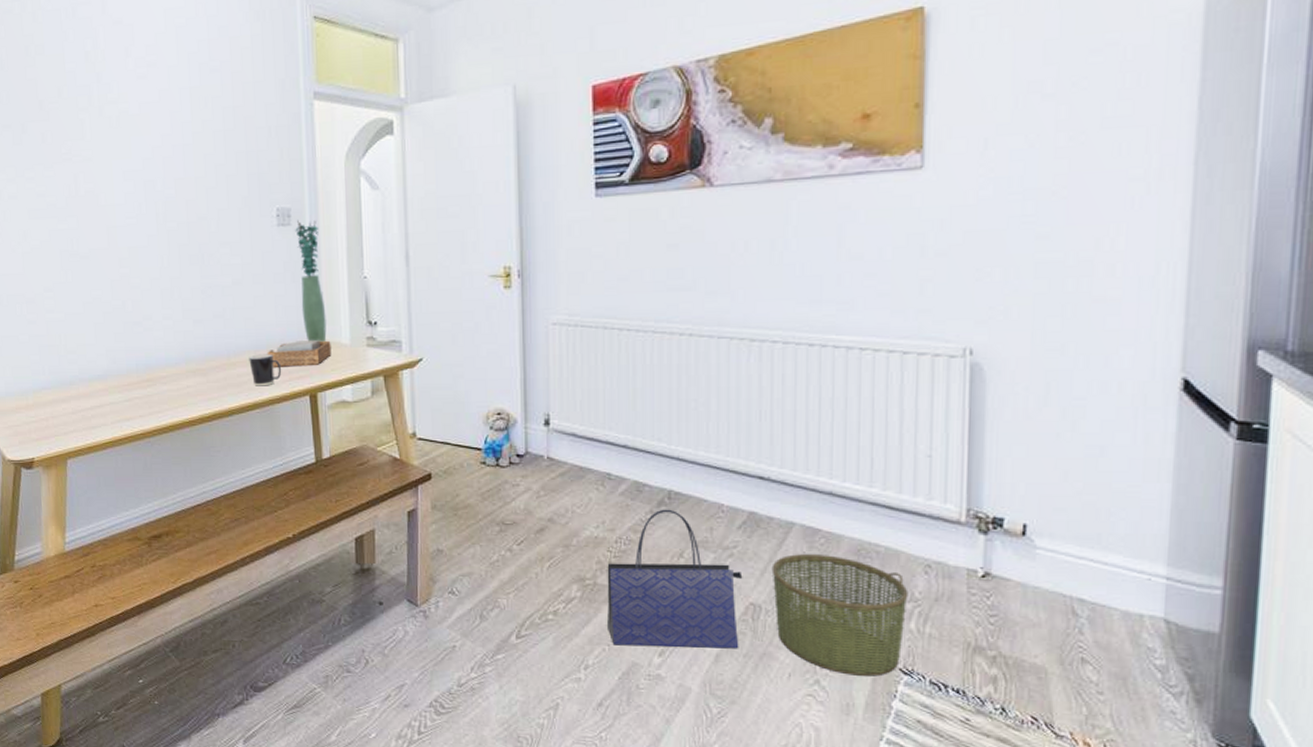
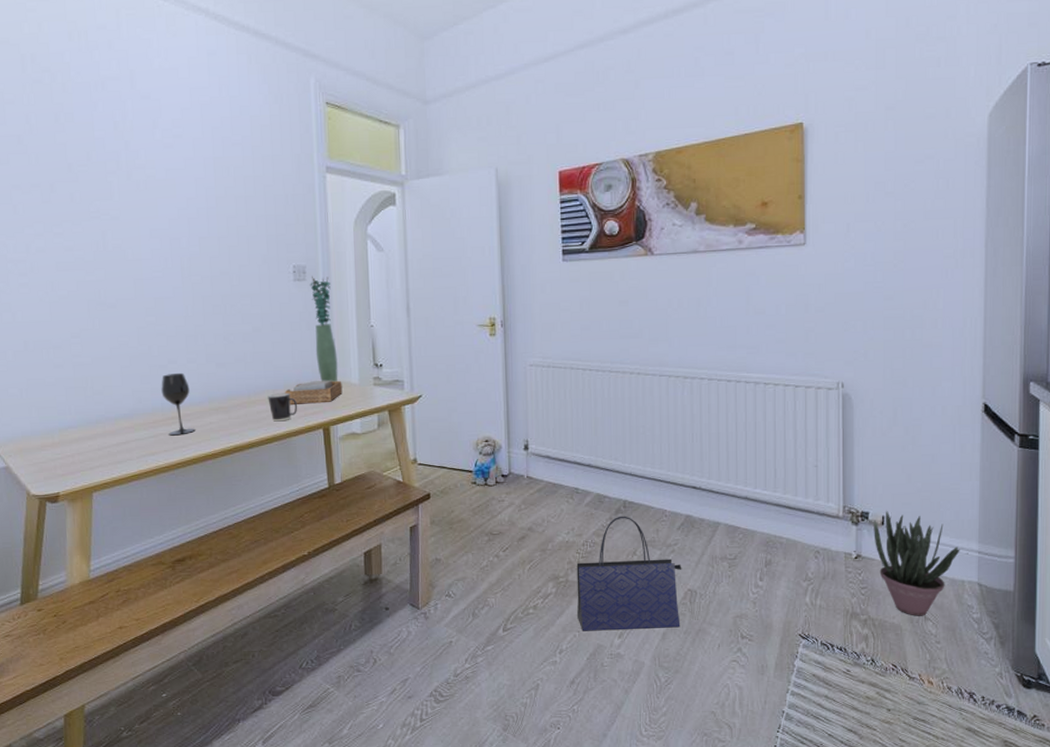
wineglass: none [135,330,172,400] -> present [161,372,196,436]
basket: present [771,554,908,676] -> none [704,547,804,642]
potted plant: none [1010,516,1139,658] -> present [874,510,960,616]

